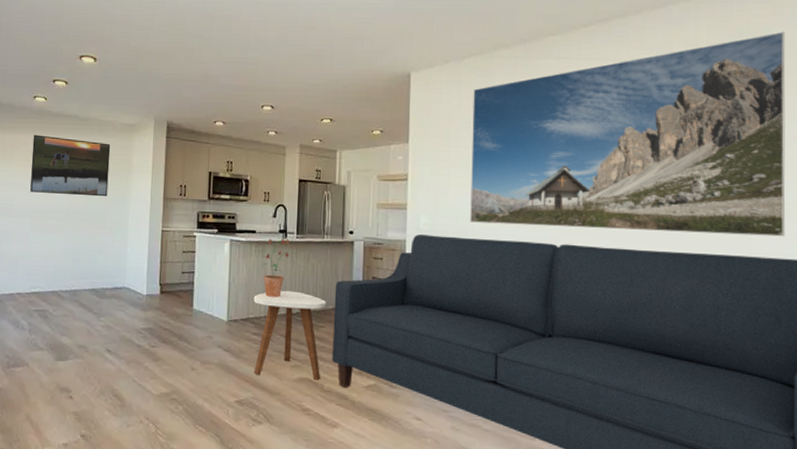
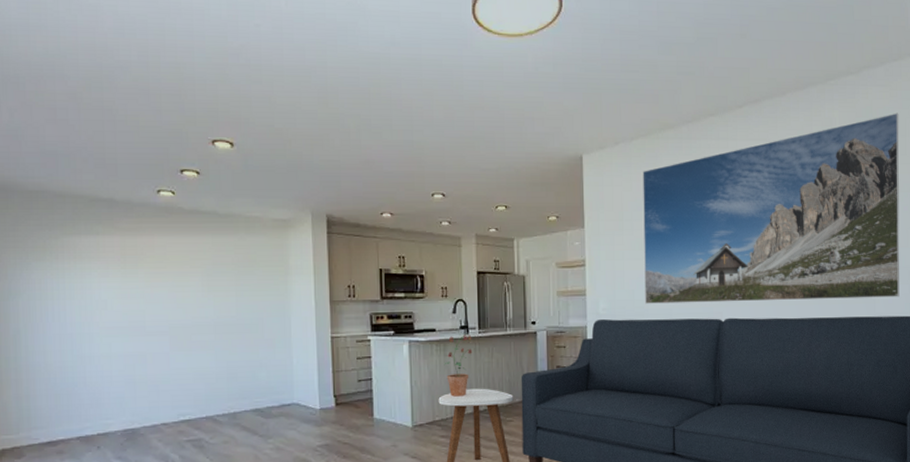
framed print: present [30,135,111,197] -> none [162,236,263,305]

